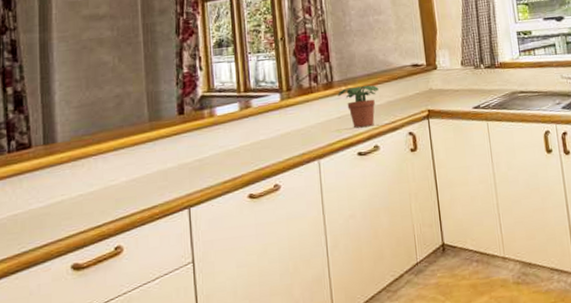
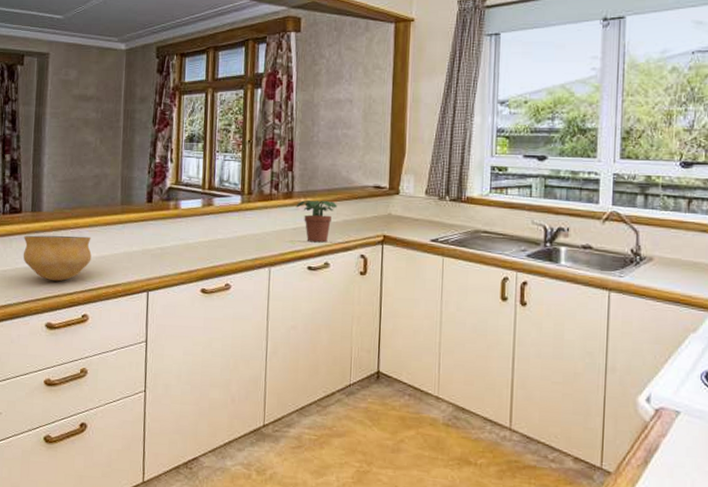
bowl: none [36,160,120,217] -> present [23,235,92,282]

